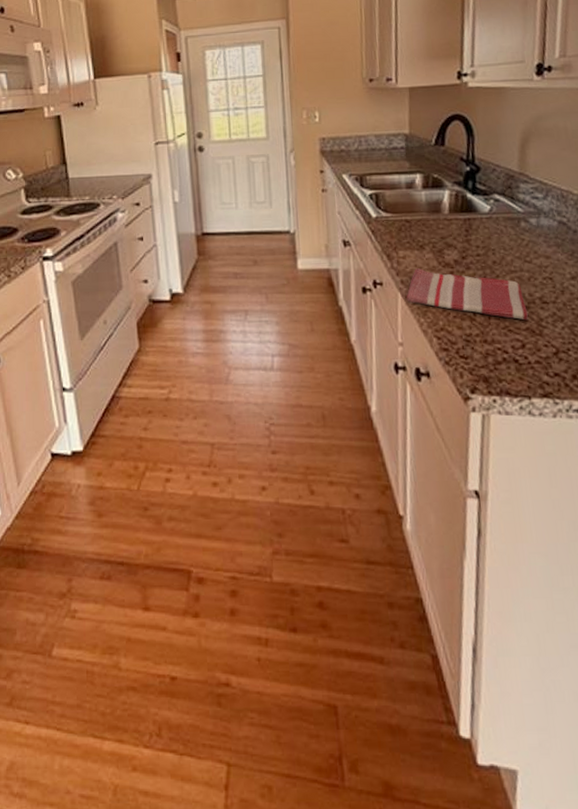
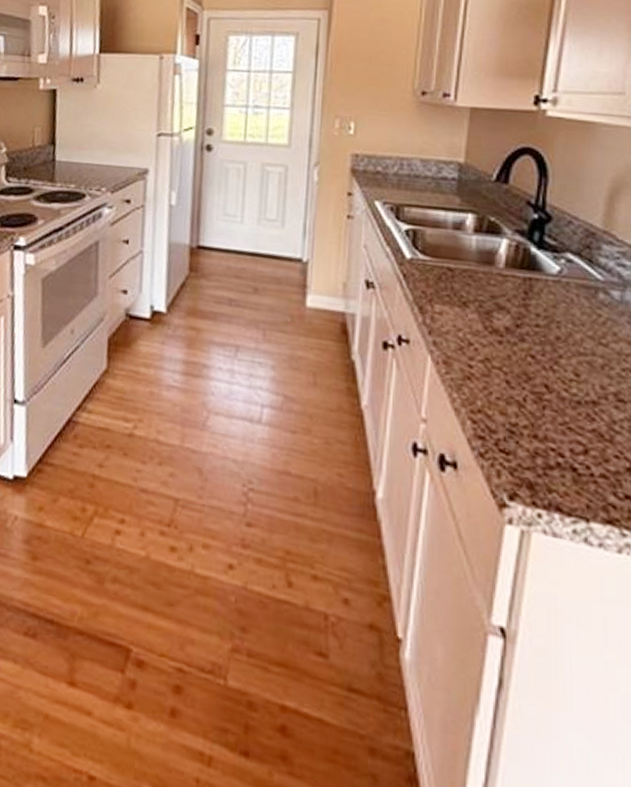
dish towel: present [406,268,528,321] -> none [438,329,596,420]

